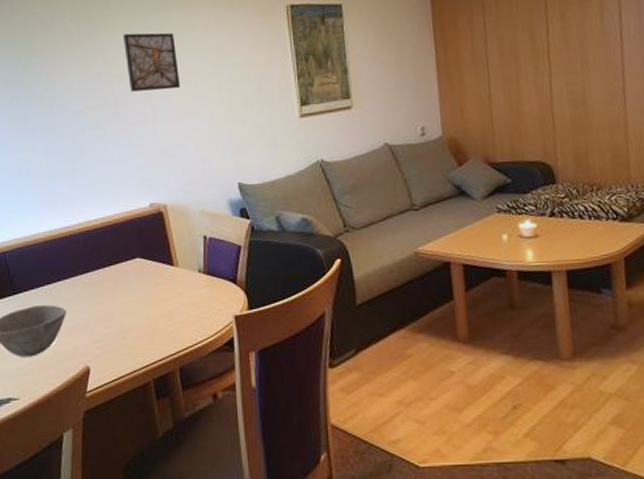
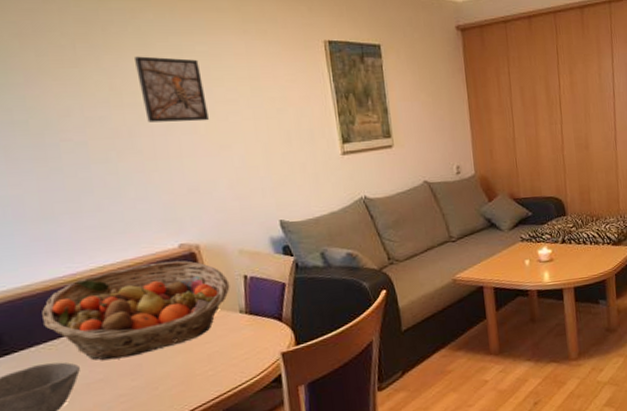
fruit basket: none [42,219,191,307] -> present [42,260,230,360]

